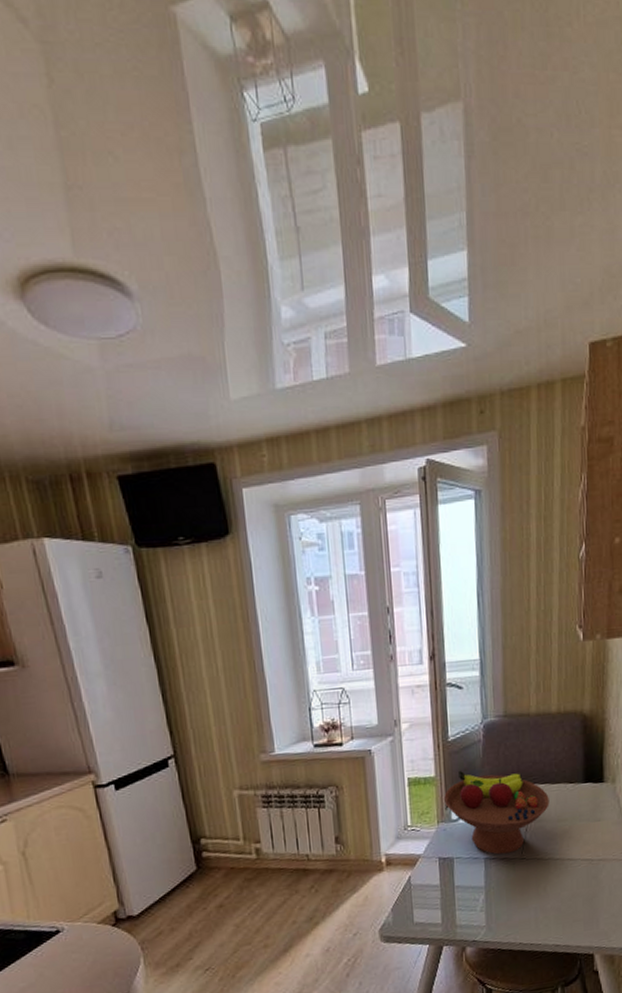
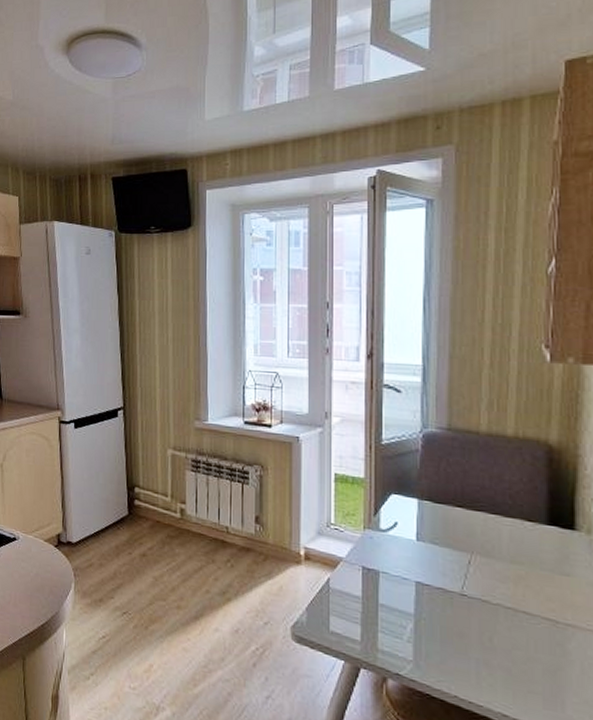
fruit bowl: present [444,770,550,855] -> none [373,477,500,585]

